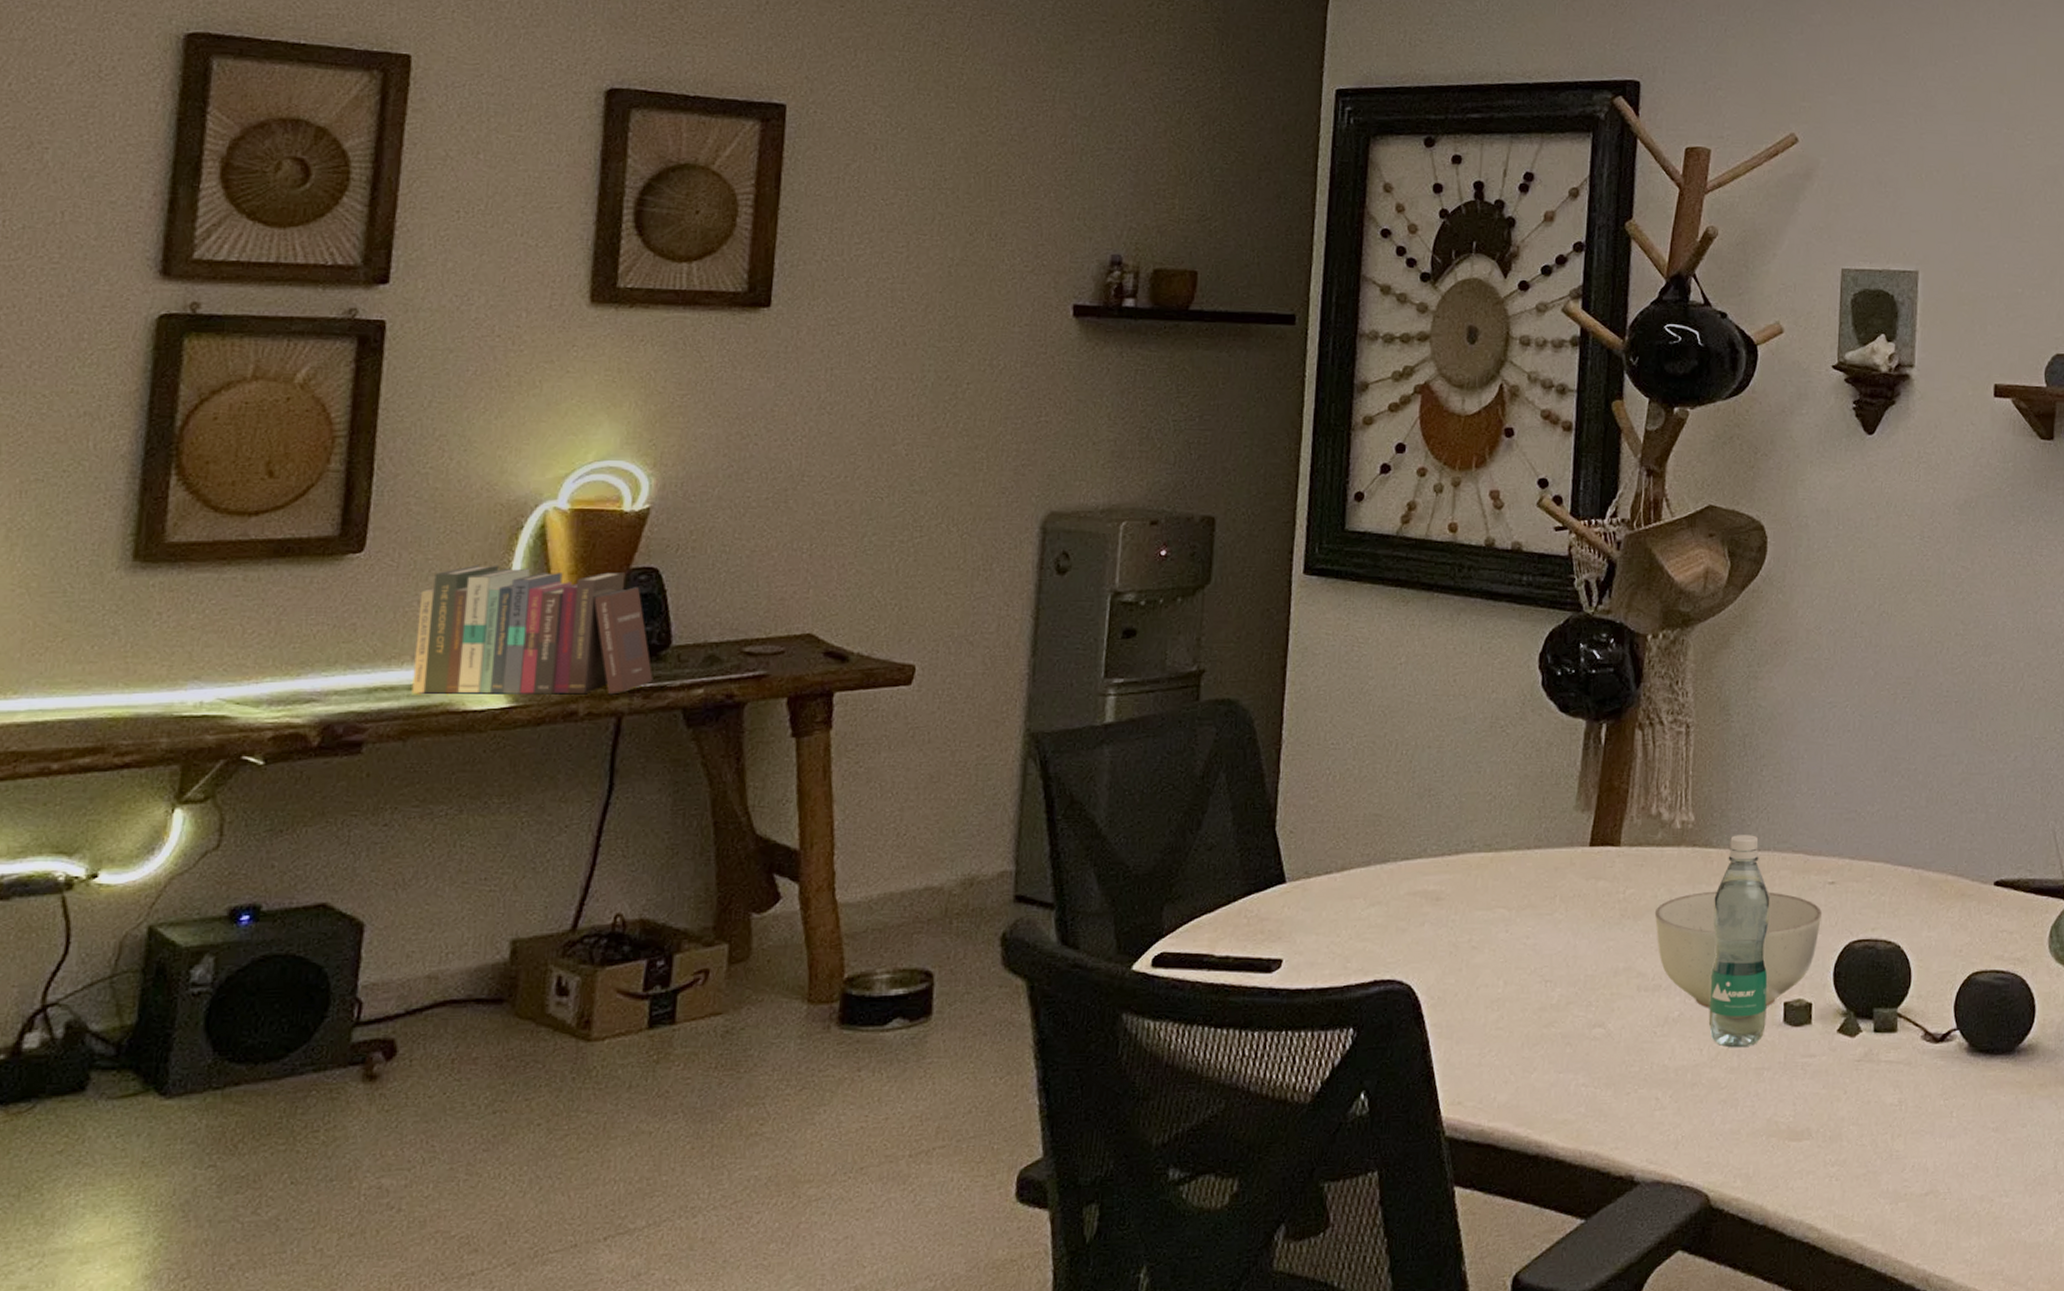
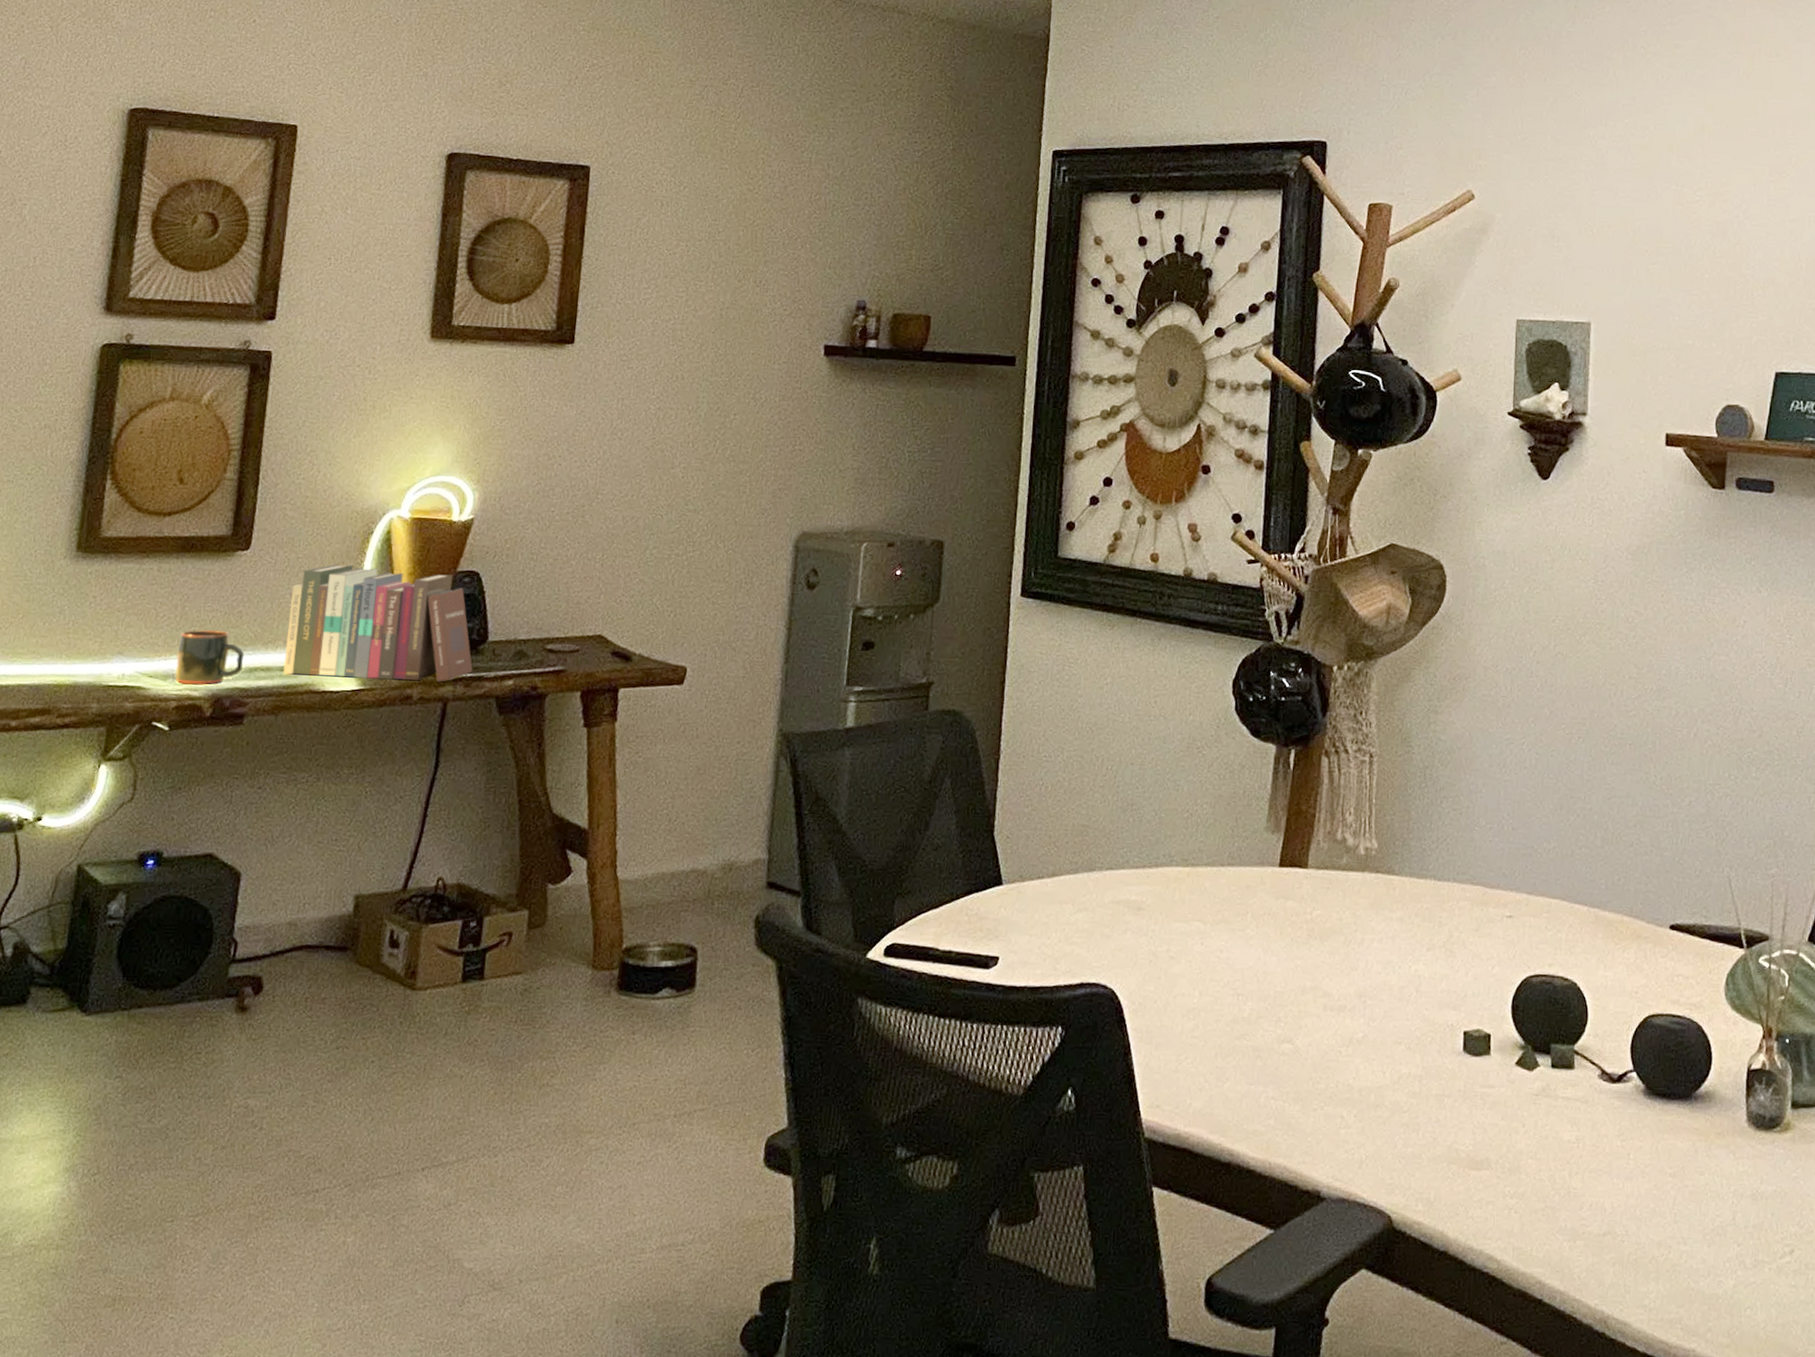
mug: none [270,647,361,711] -> present [175,630,245,685]
bowl: present [1654,891,1823,1008] -> none [1339,917,1501,1034]
bottle: present [1708,835,1770,1048] -> none [1391,864,1450,1073]

